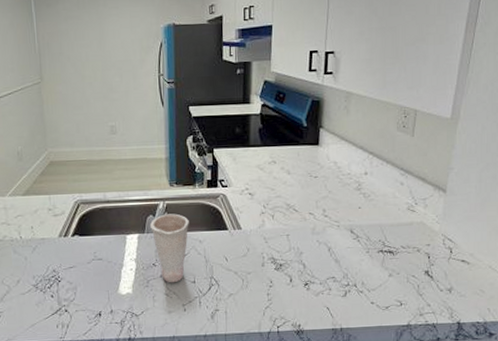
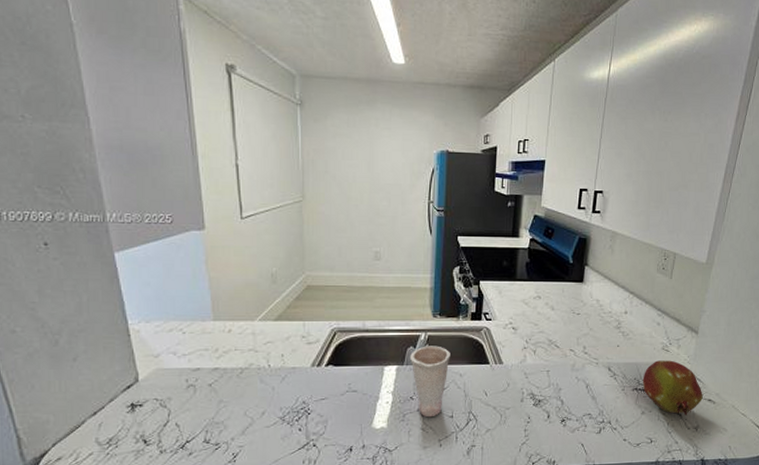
fruit: none [388,220,455,277] -> present [642,360,703,416]

